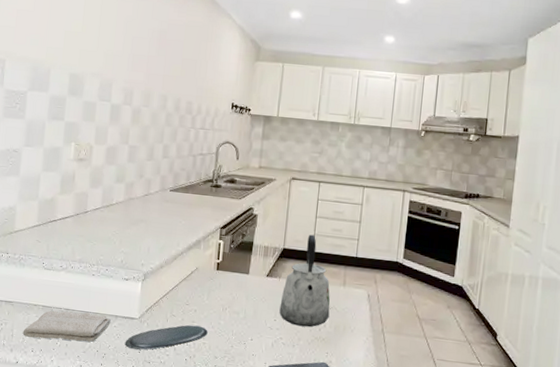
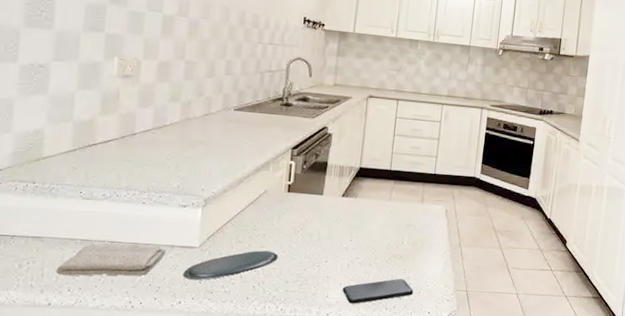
kettle: present [279,234,330,327] -> none [355,152,408,245]

